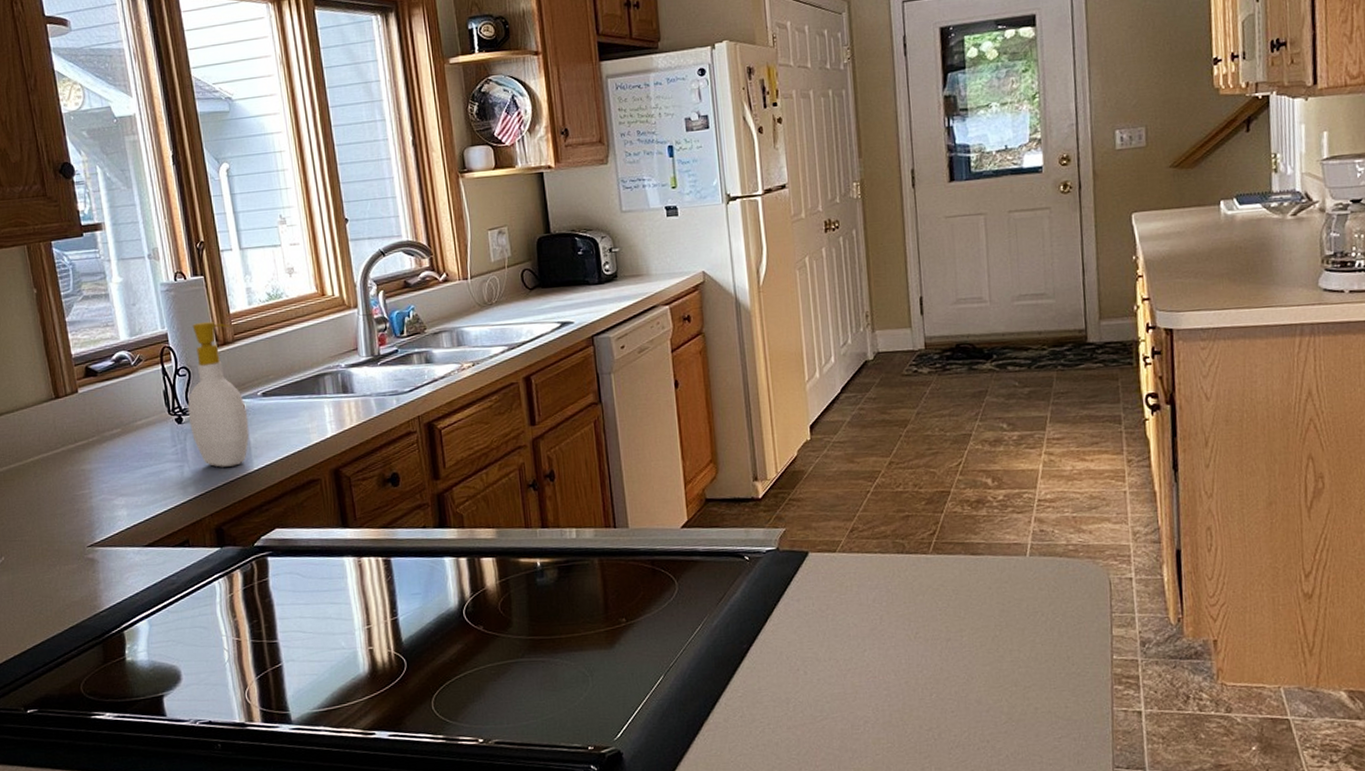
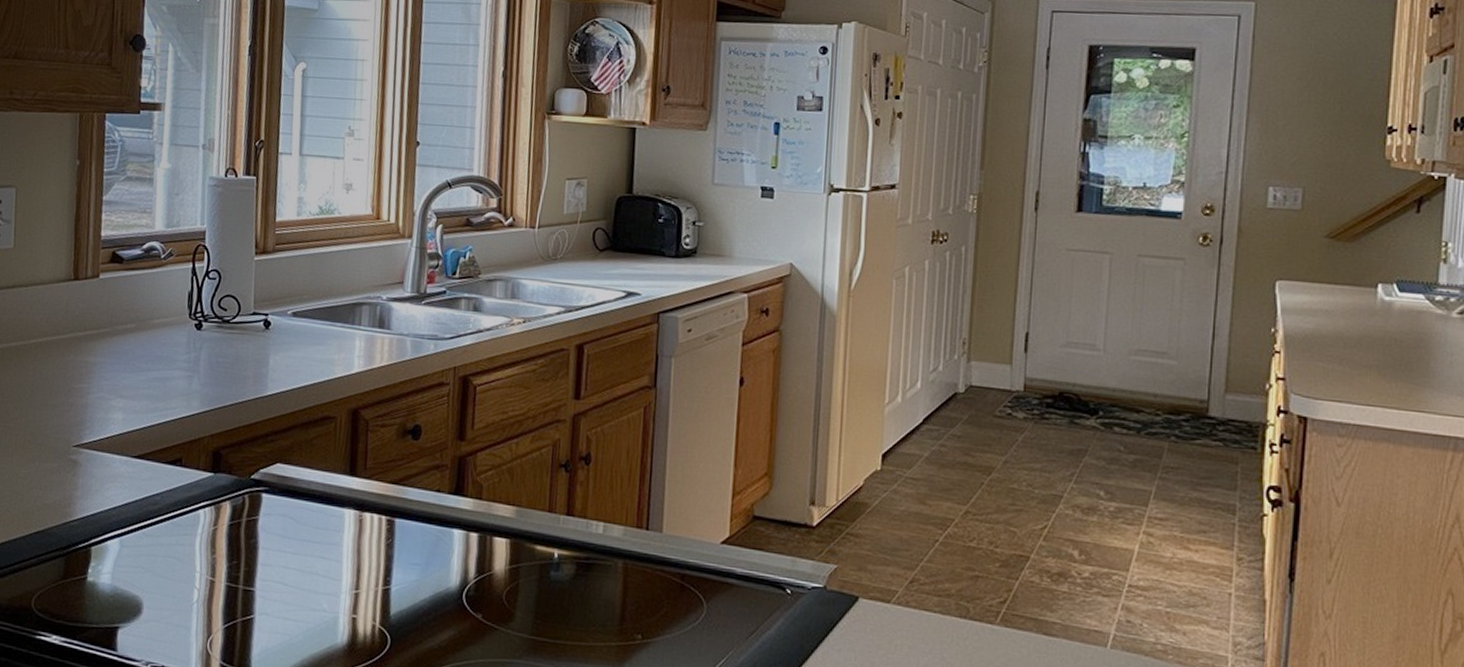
soap bottle: present [187,321,250,467] -> none [209,225,274,387]

